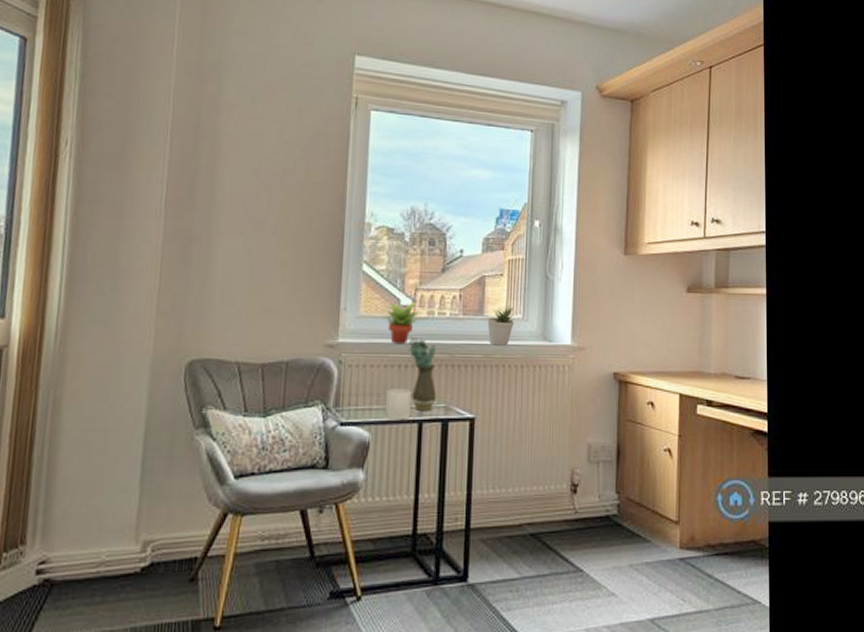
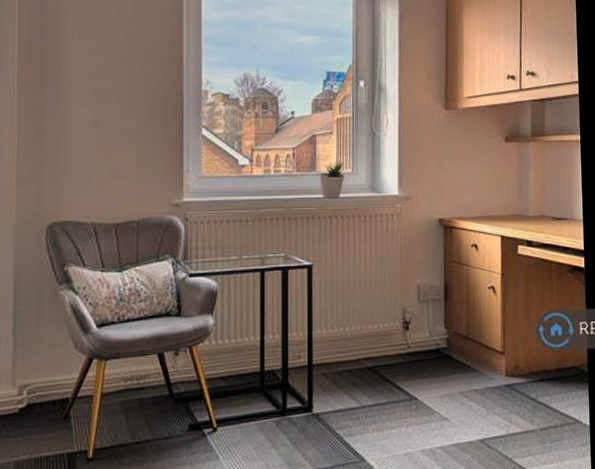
succulent plant: present [381,300,425,345] -> none [221,159,262,201]
mug: present [385,389,412,419] -> none [229,241,254,269]
vase: present [408,336,437,410] -> none [248,193,276,260]

